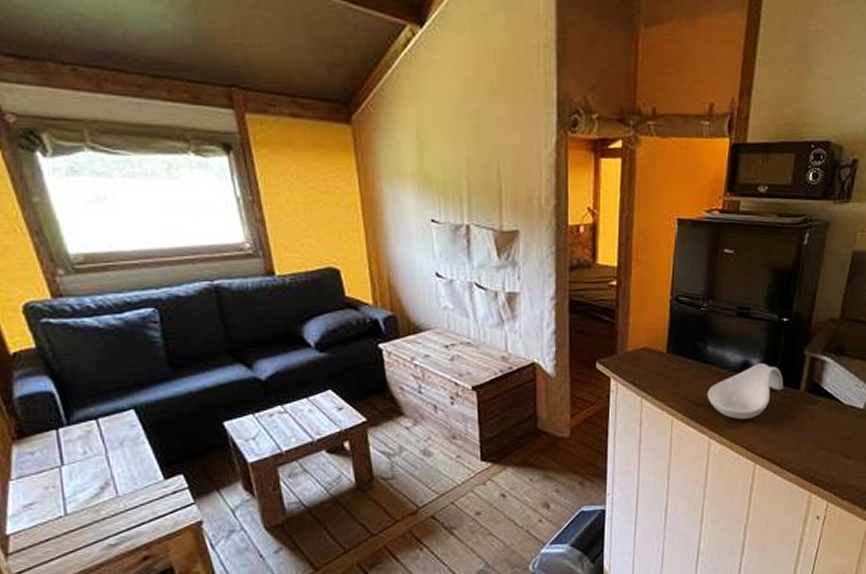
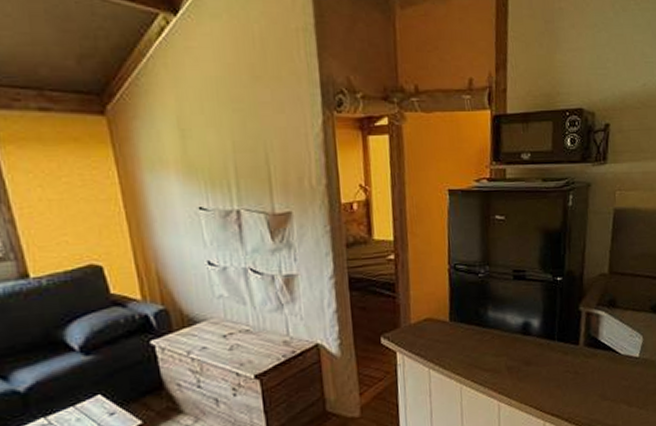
spoon rest: present [707,363,784,419] -> none [492,322,564,380]

